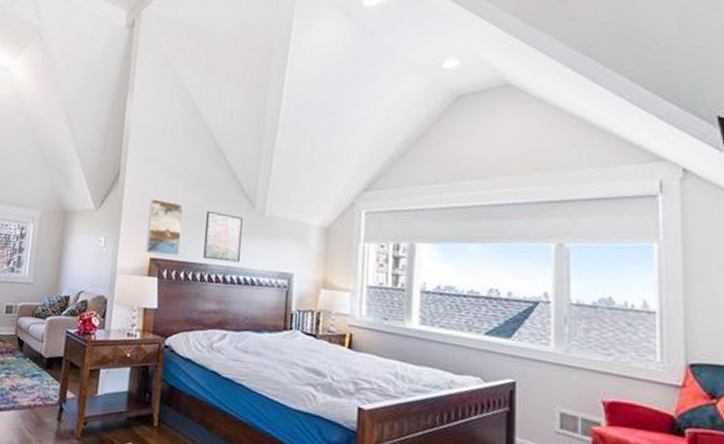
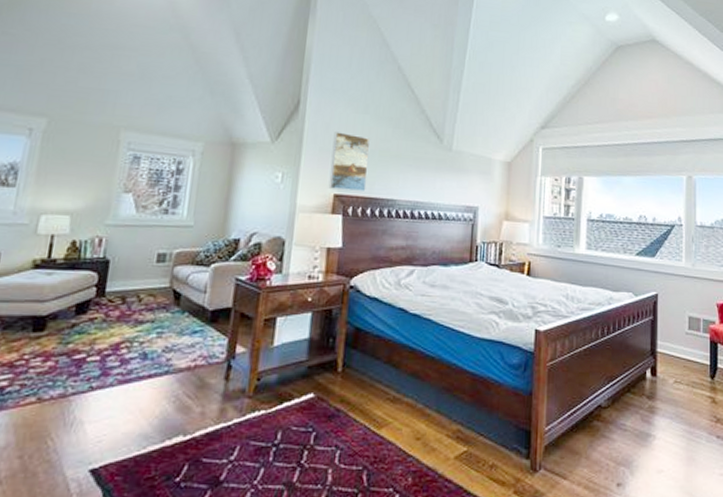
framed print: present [203,210,243,263] -> none [391,144,431,197]

